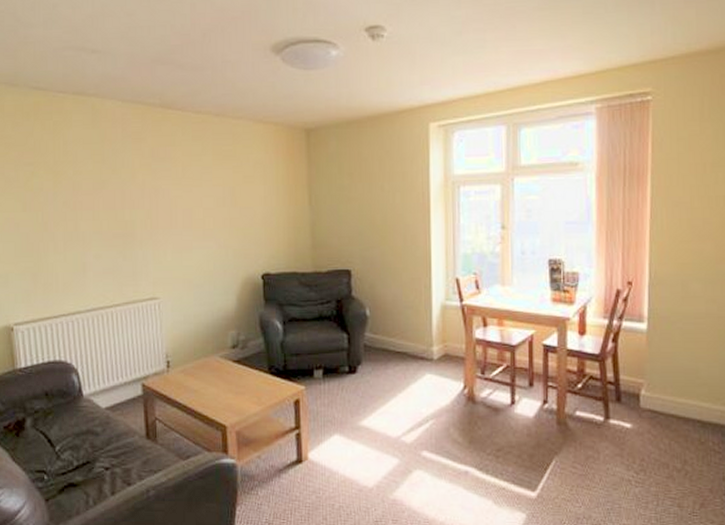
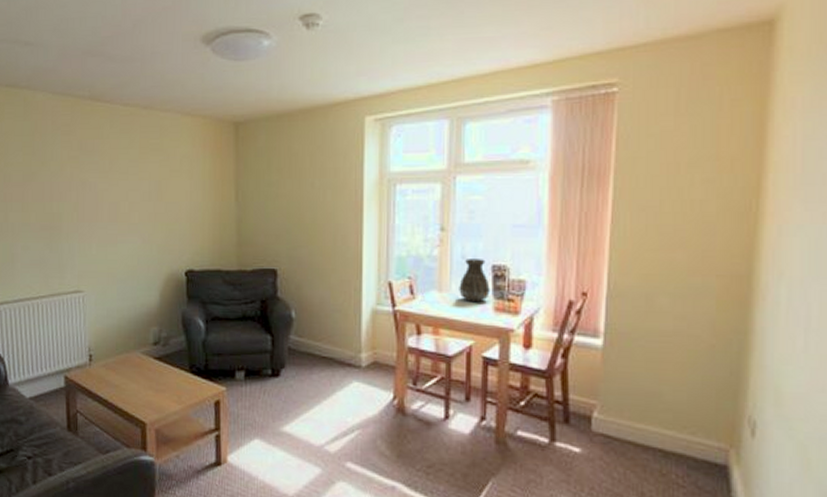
vase: none [520,254,548,295] -> present [459,259,490,303]

